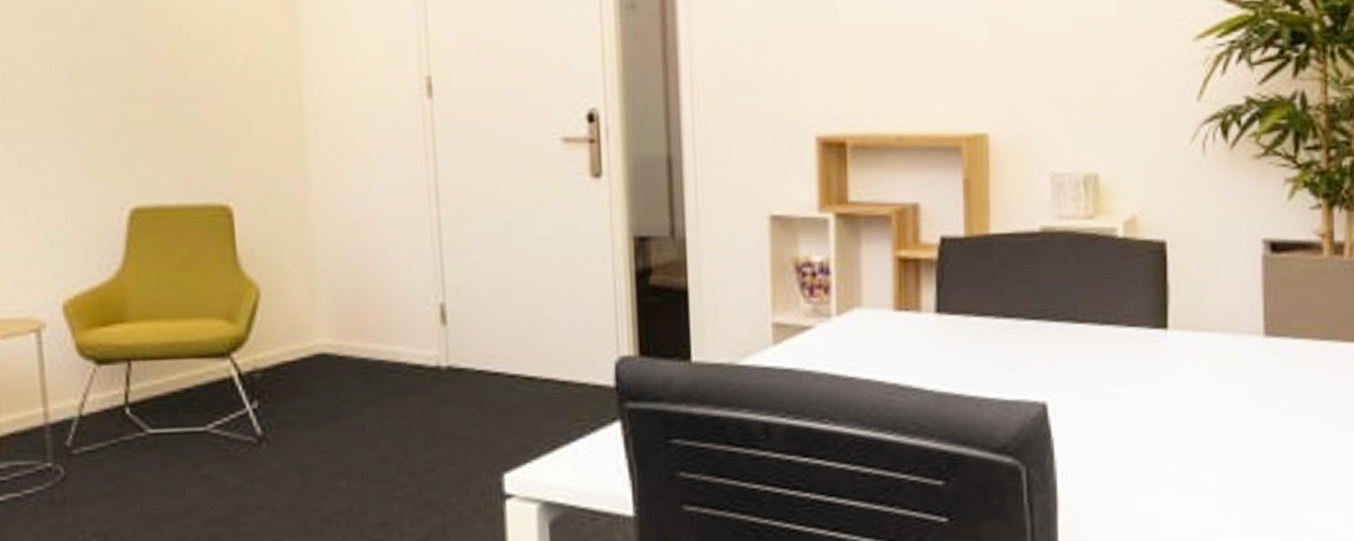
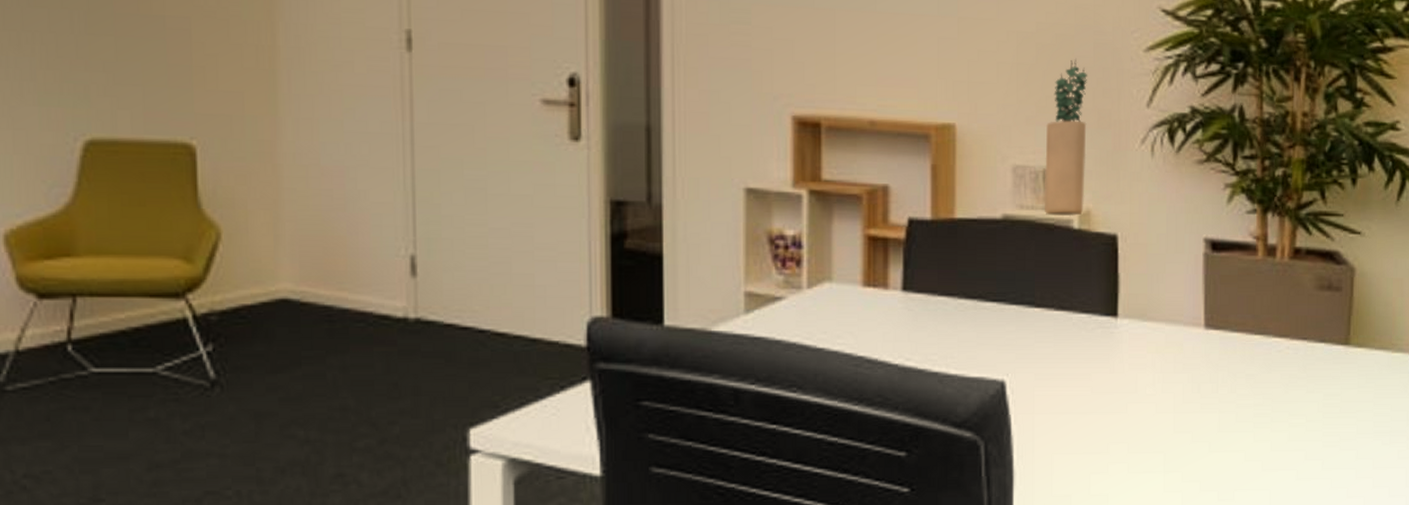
vase: none [1085,53,1132,225] -> present [1044,58,1088,217]

